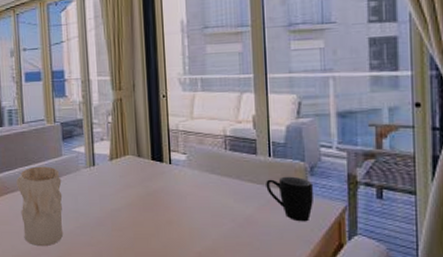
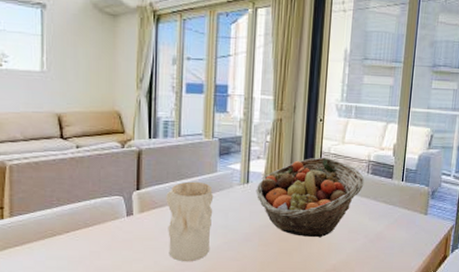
fruit basket: none [103,135,223,222] -> present [256,157,365,238]
mug: present [266,176,313,222] -> none [396,199,432,238]

